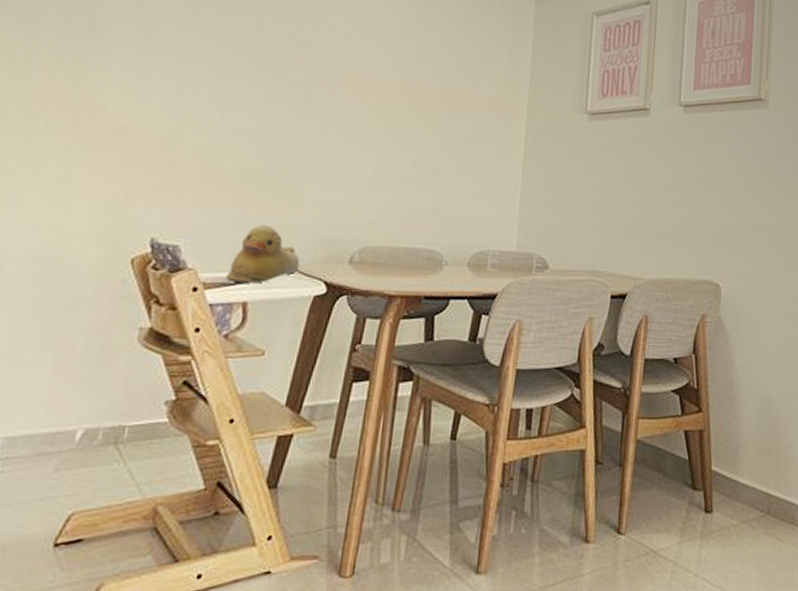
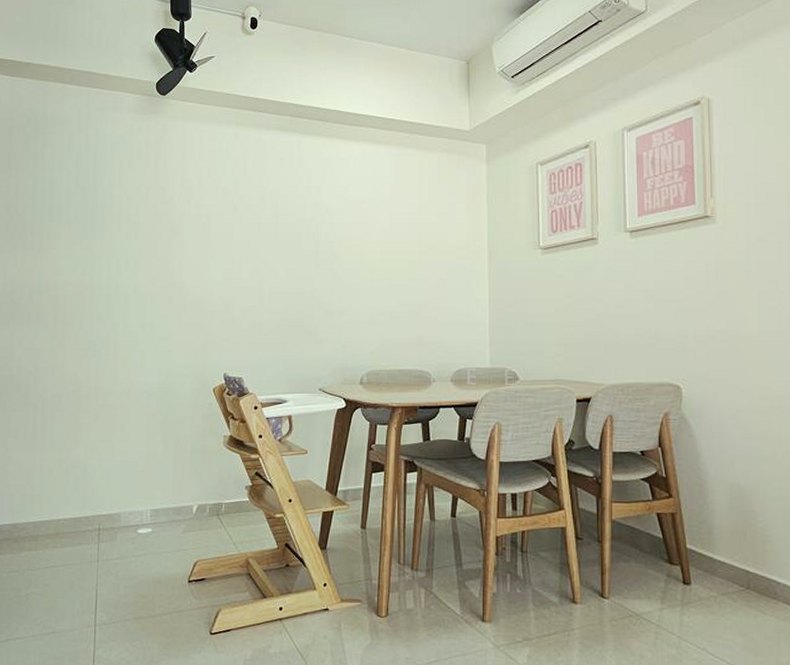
rubber duck: present [226,224,300,283] -> none [276,358,325,402]

